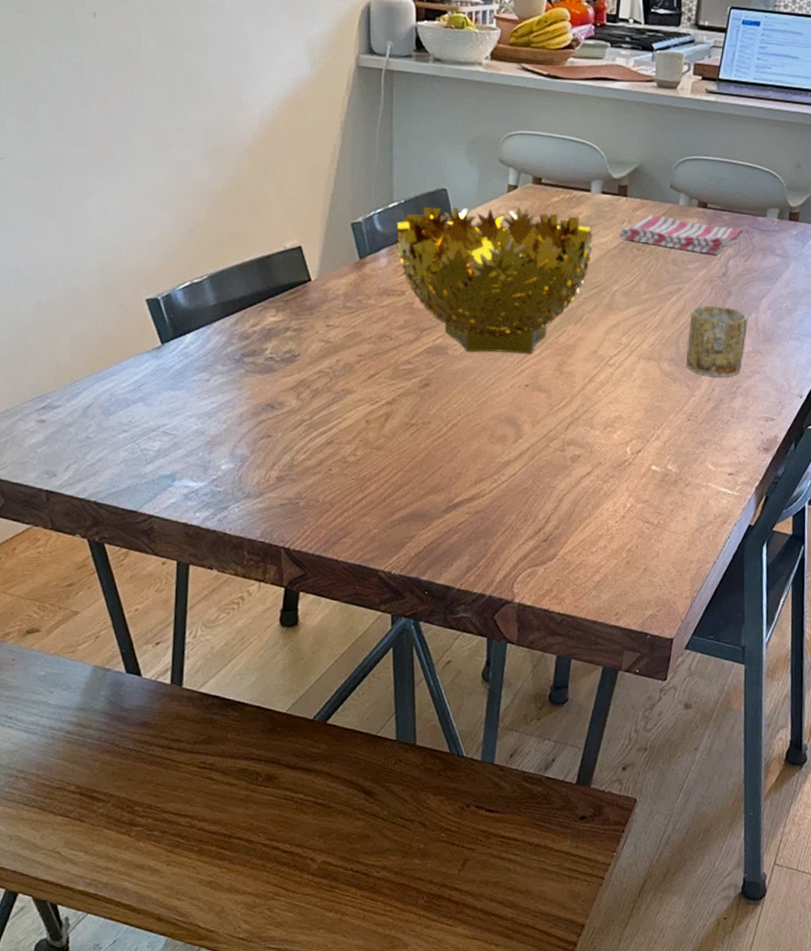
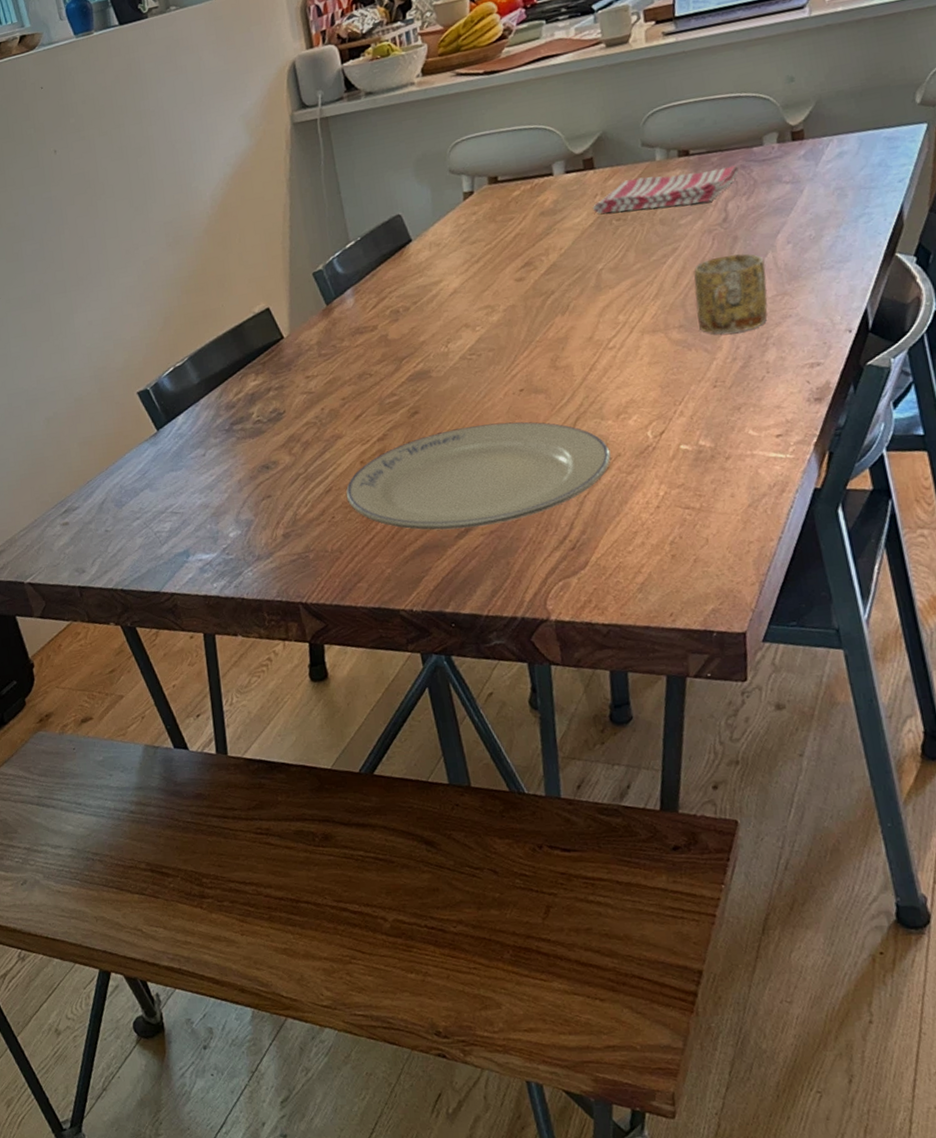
plate: none [346,408,593,505] -> present [345,421,611,530]
decorative bowl: present [396,206,593,354] -> none [357,204,568,371]

